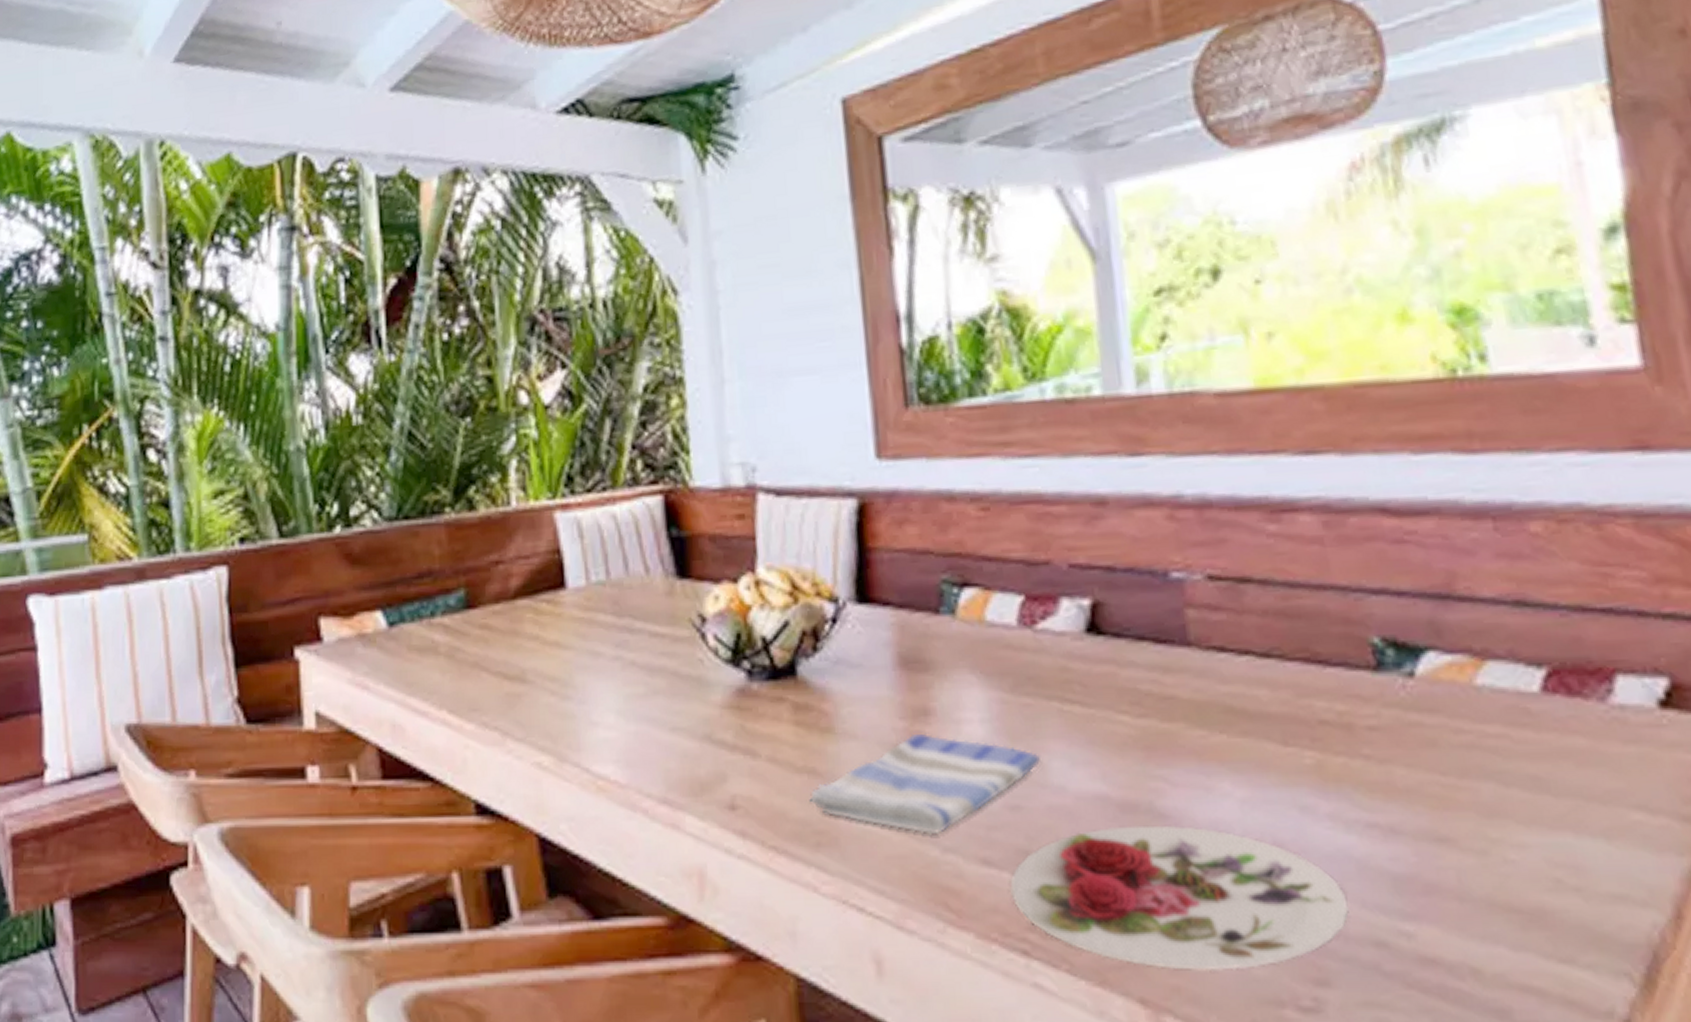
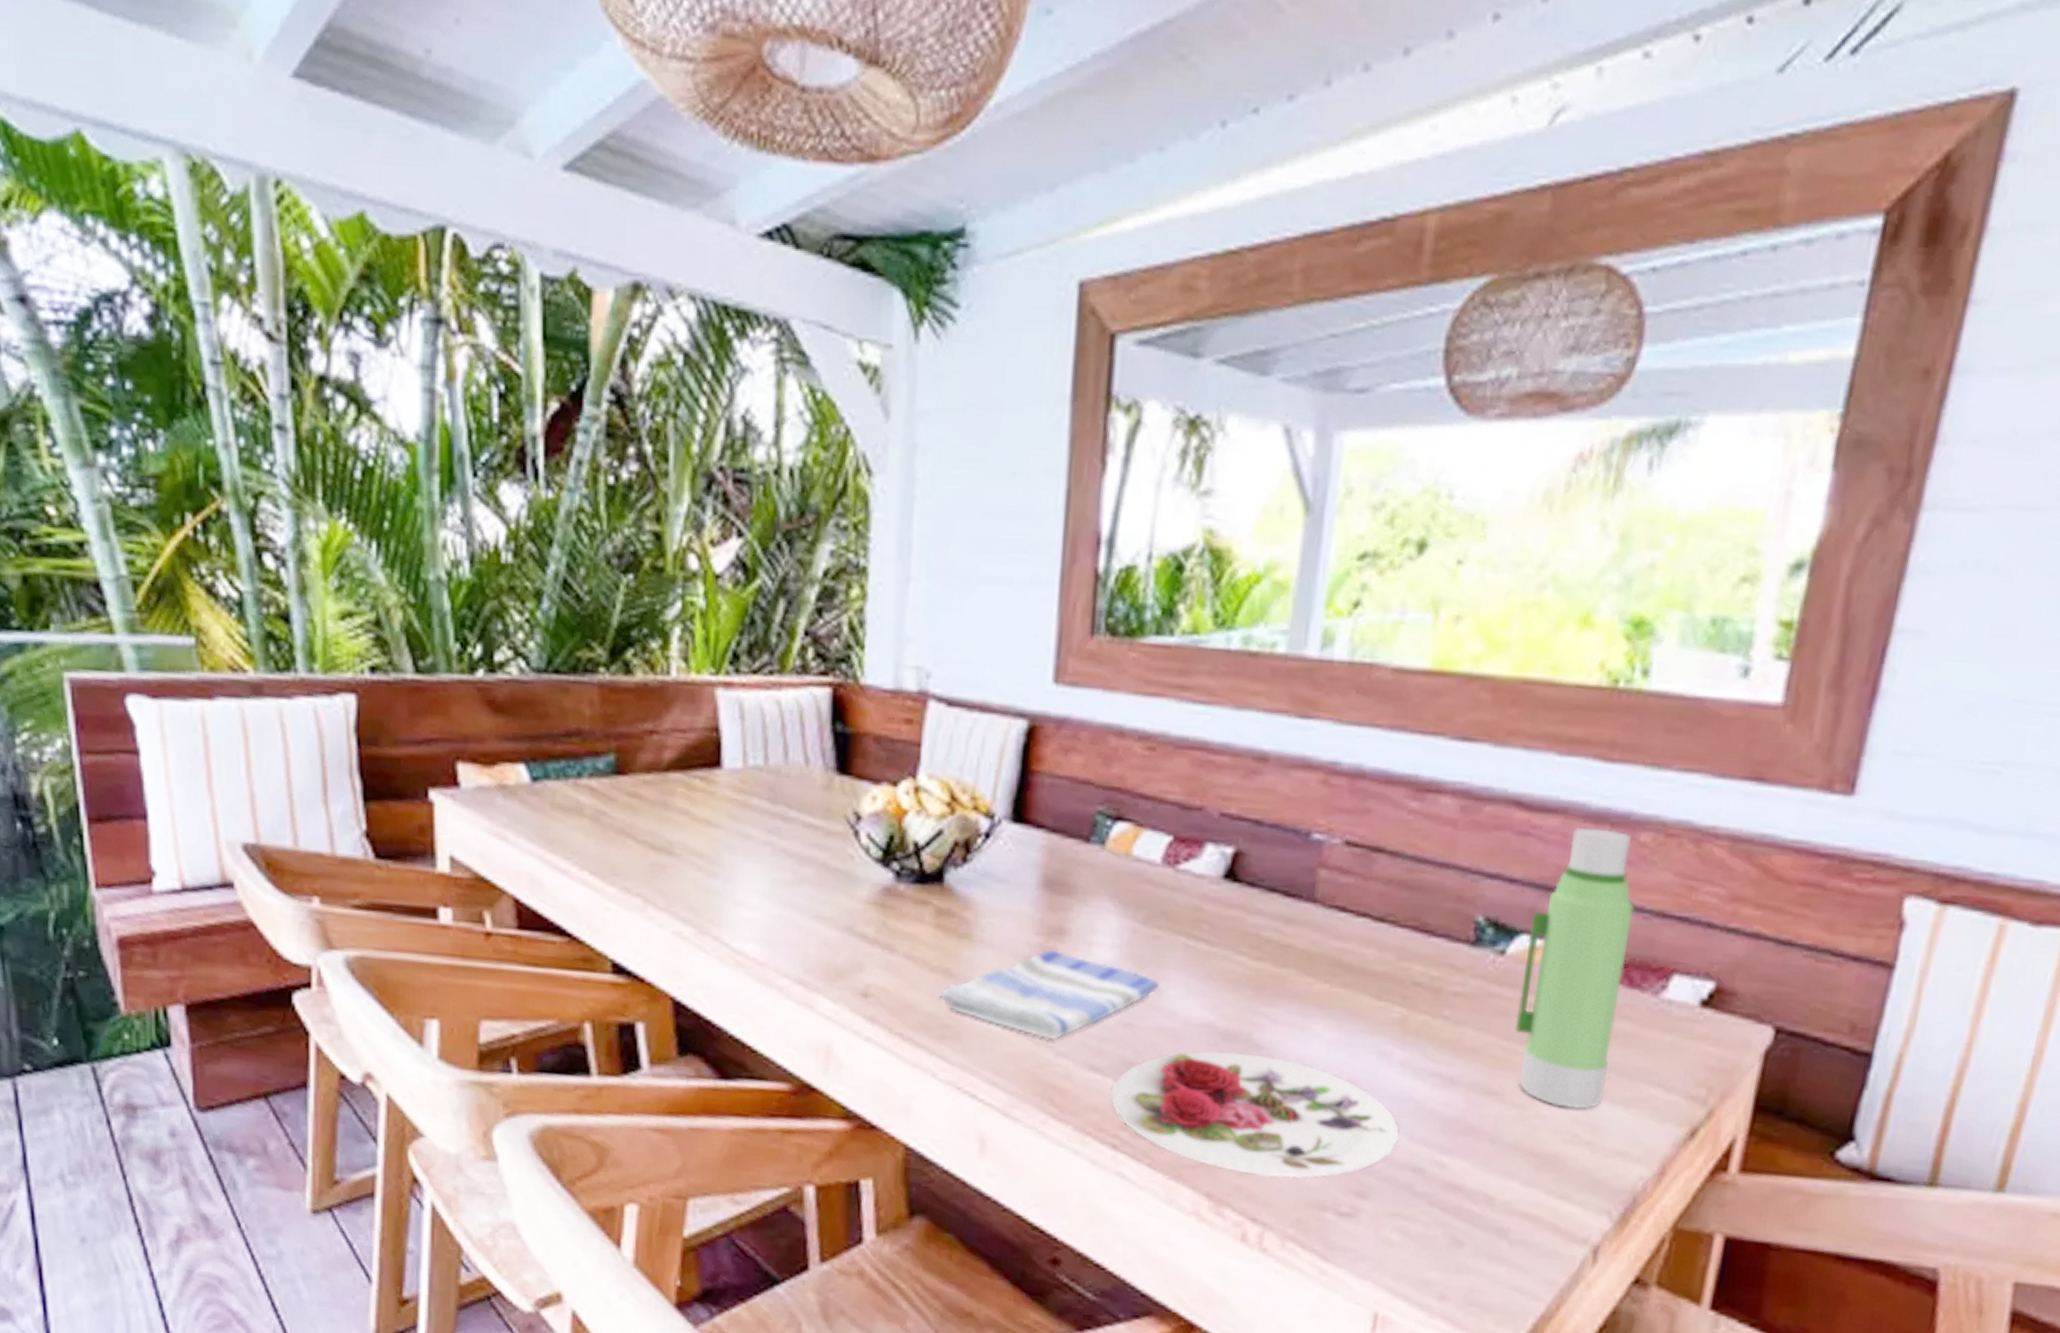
water bottle: none [1433,523,1577,848] -> present [1514,827,1634,1110]

